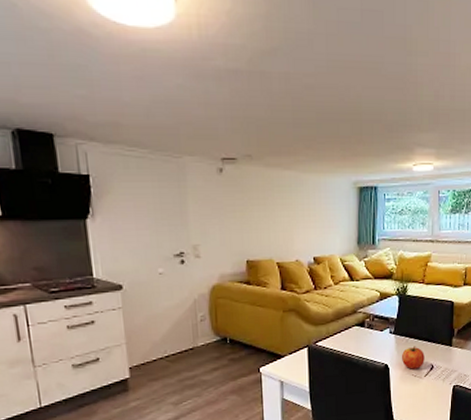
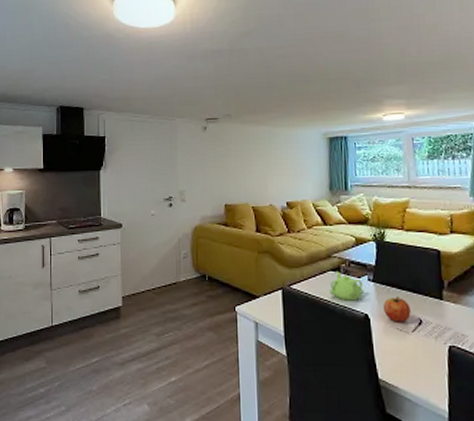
teapot: none [353,326,385,354] -> present [328,271,364,301]

